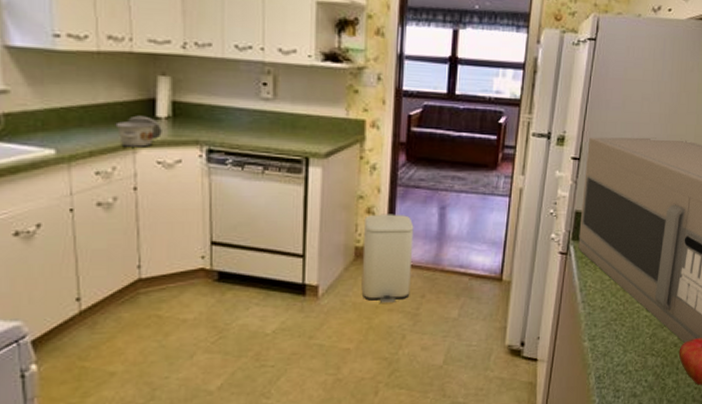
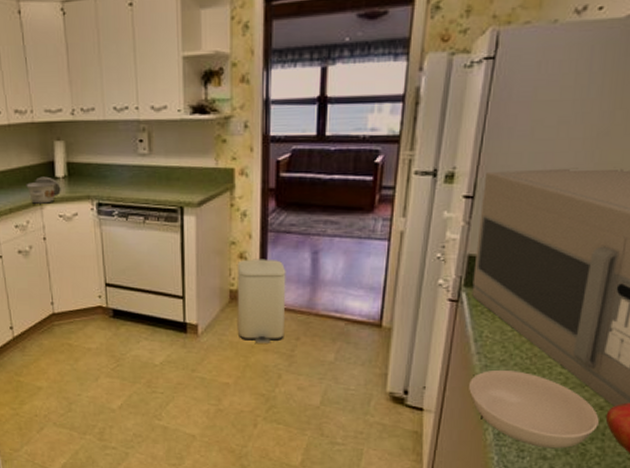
bowl: none [576,316,674,387] -> present [469,369,599,449]

